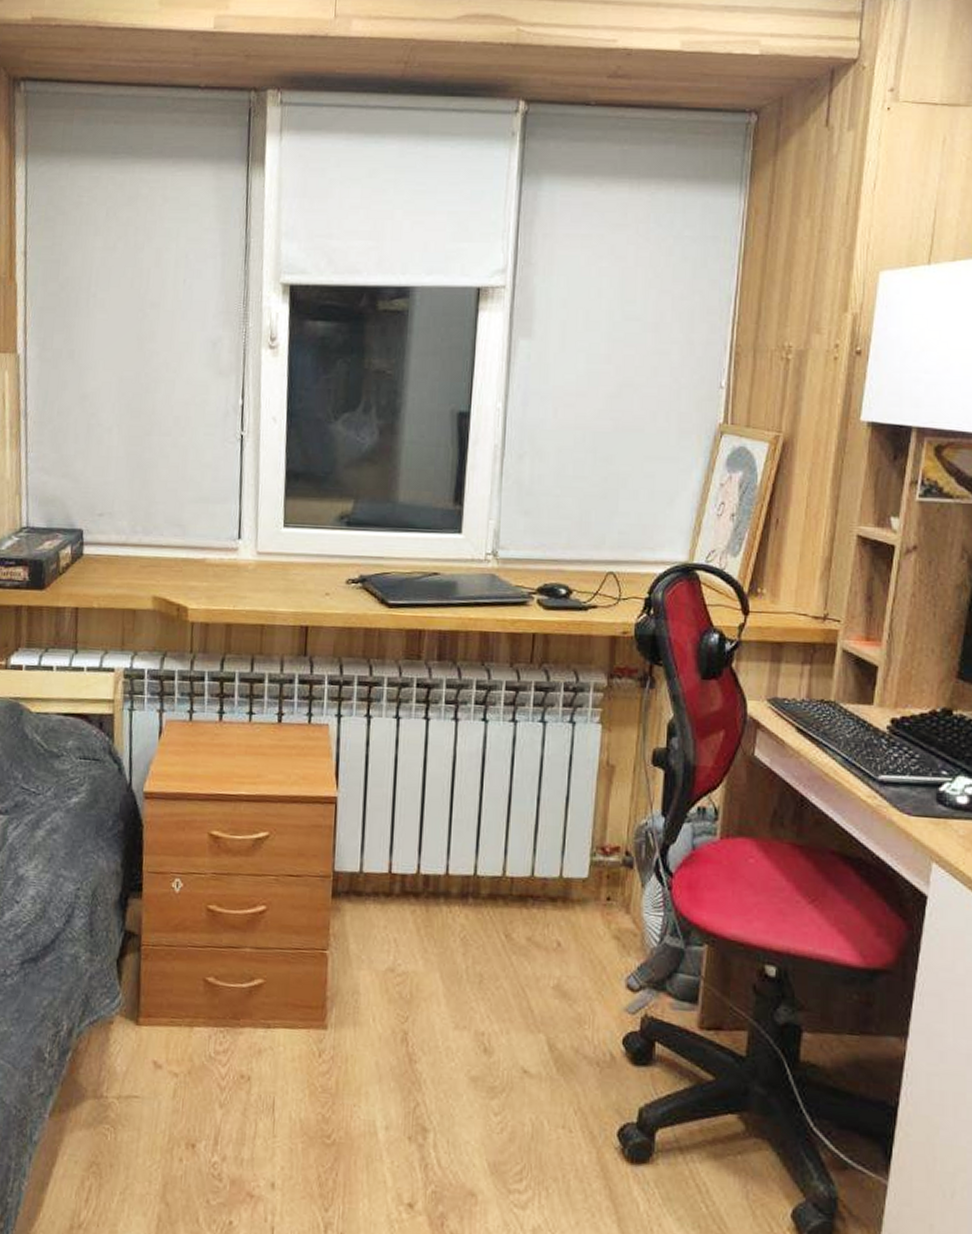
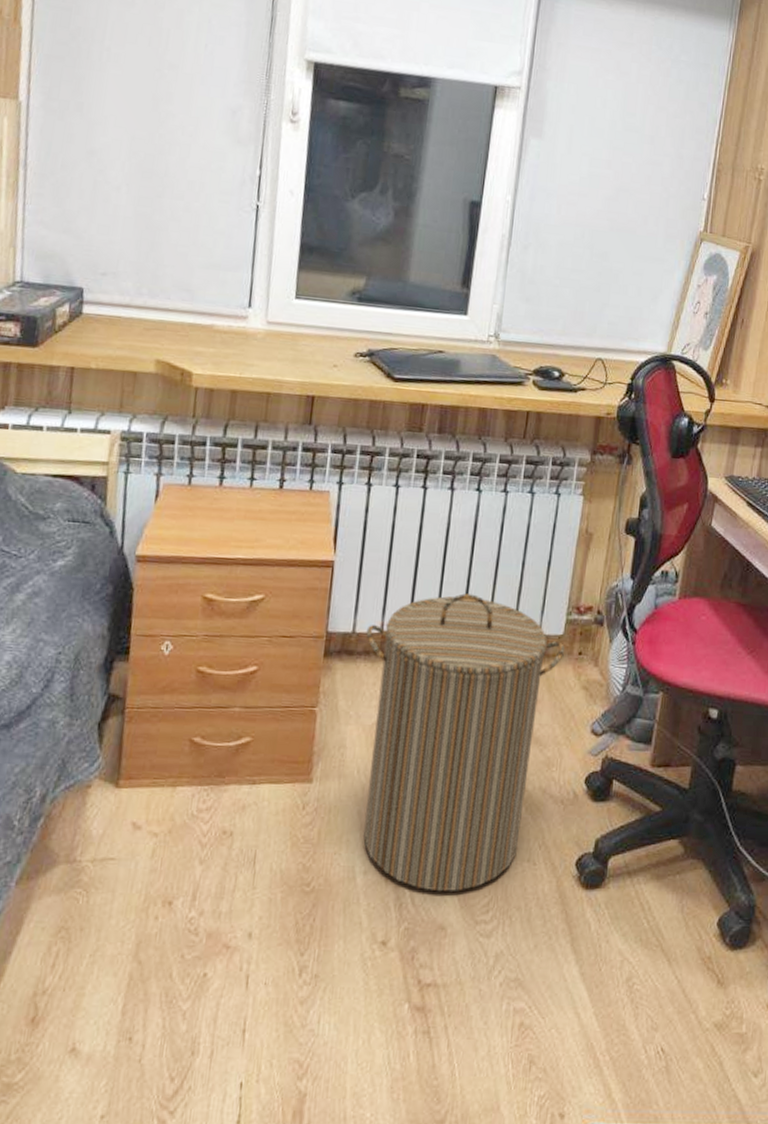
laundry hamper: none [374,832,591,1156] -> present [363,593,565,892]

